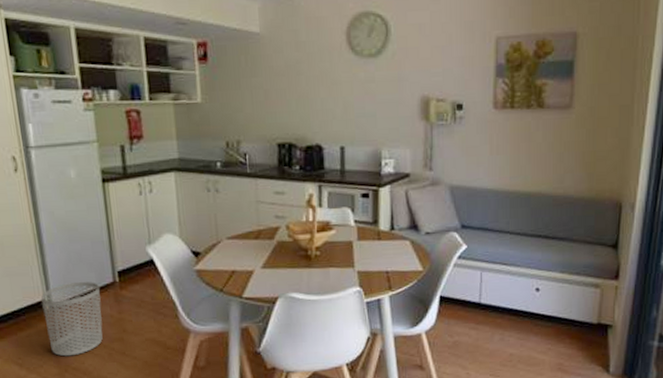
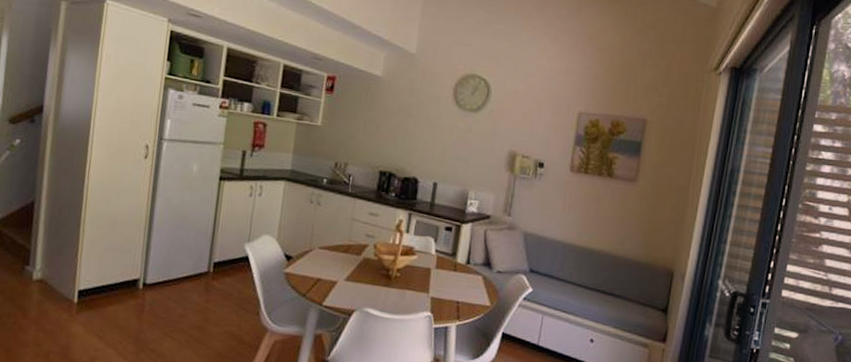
waste bin: present [41,281,103,357] -> none [134,266,194,337]

